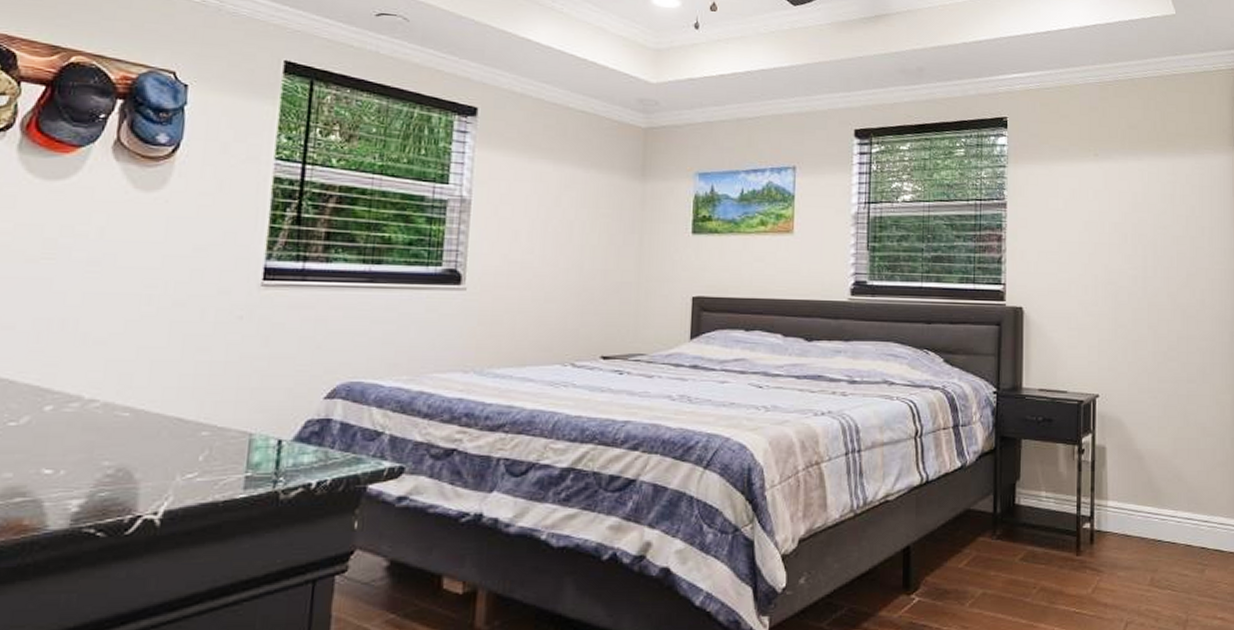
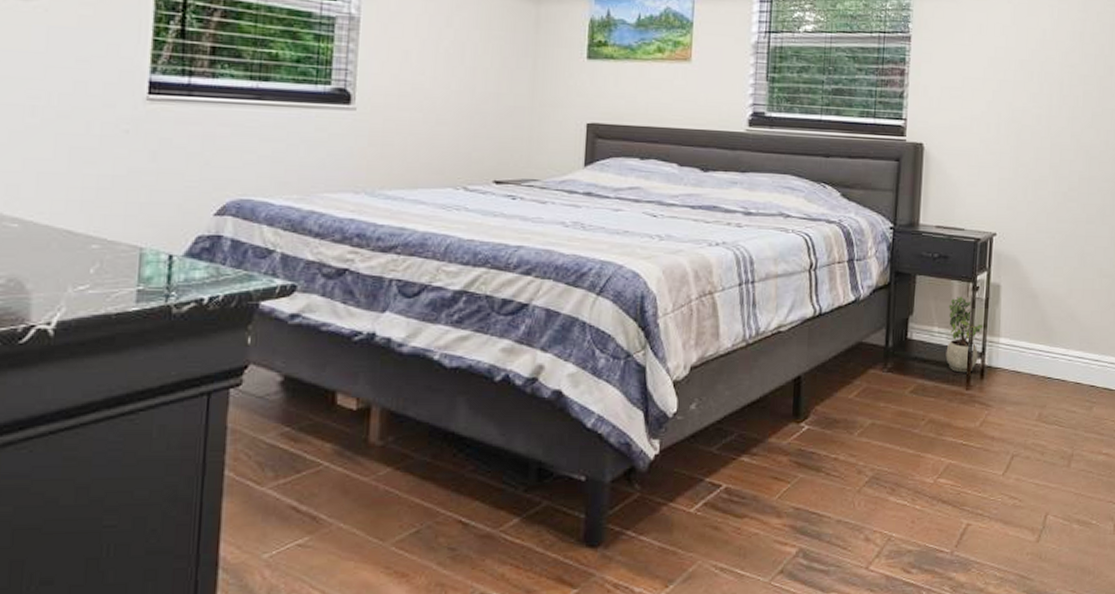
potted plant: none [1054,459,1091,538] -> present [945,296,984,373]

